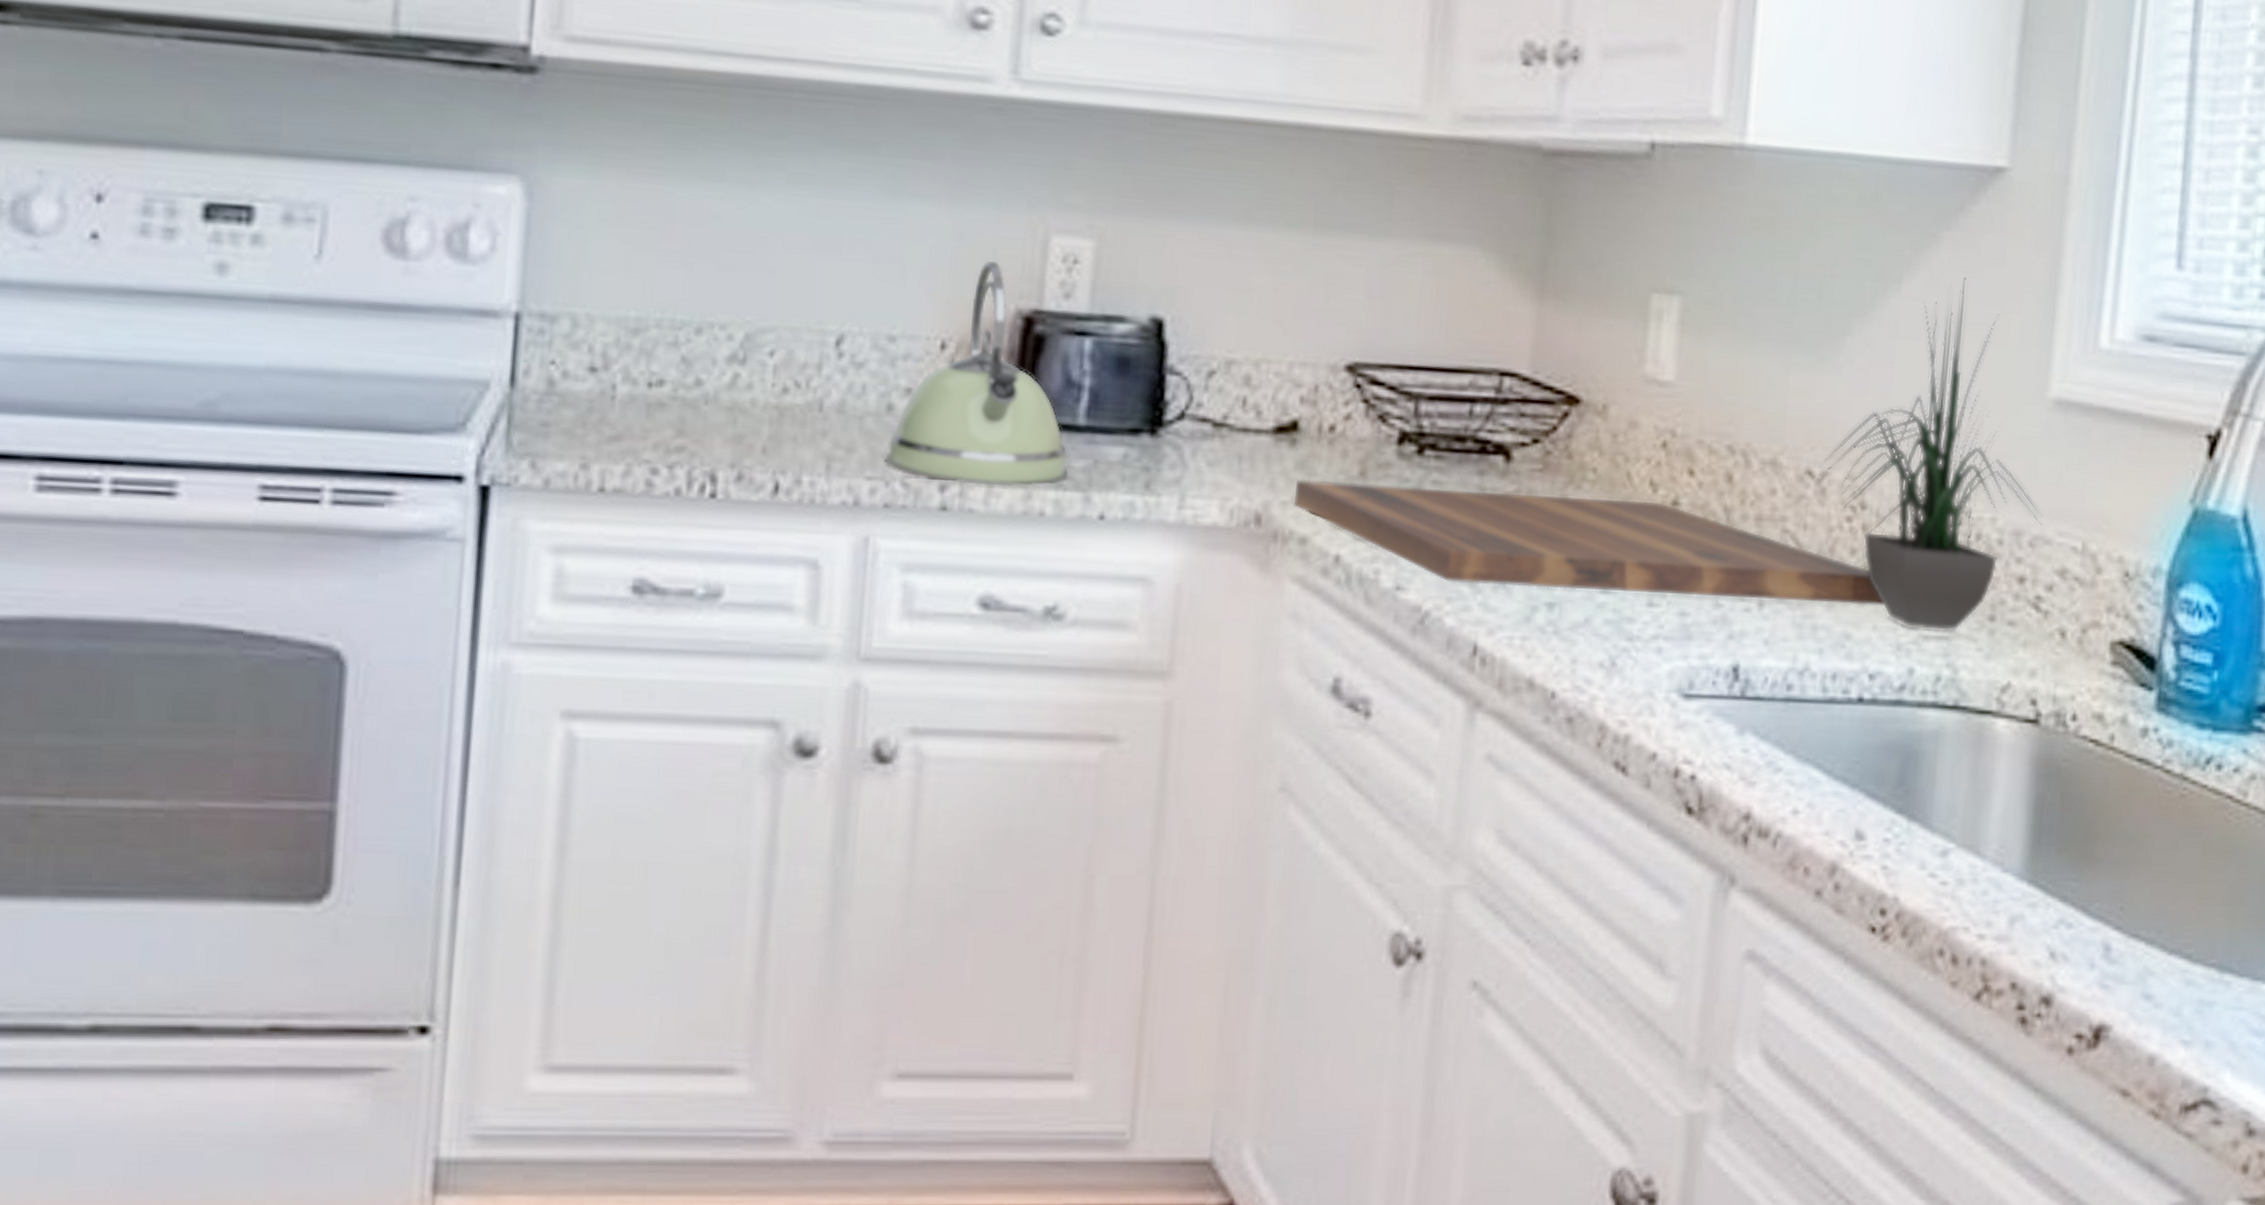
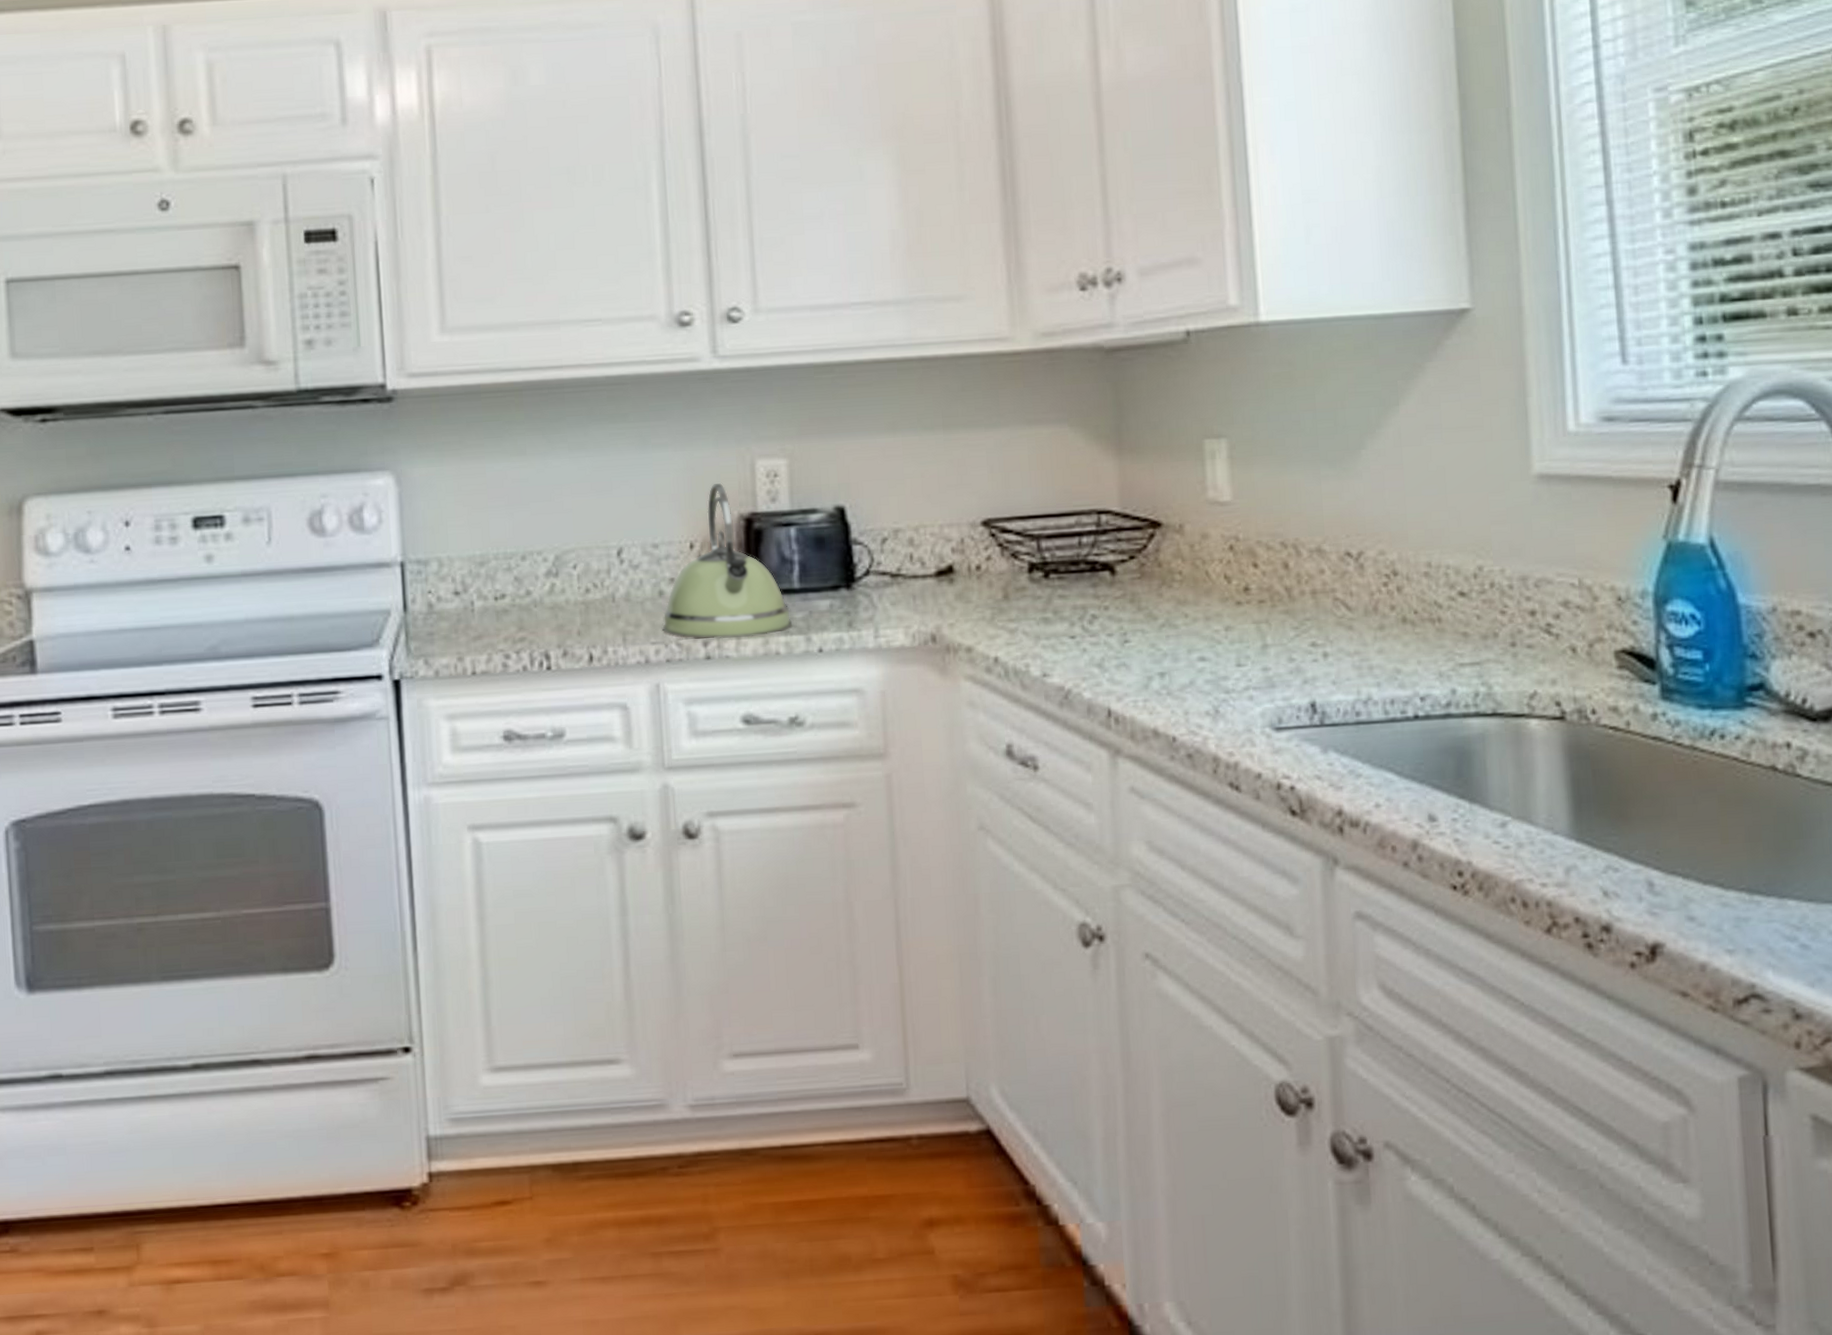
cutting board: present [1294,479,1884,607] -> none [958,589,1424,667]
potted plant: present [1819,277,2043,632] -> none [1355,394,1544,659]

